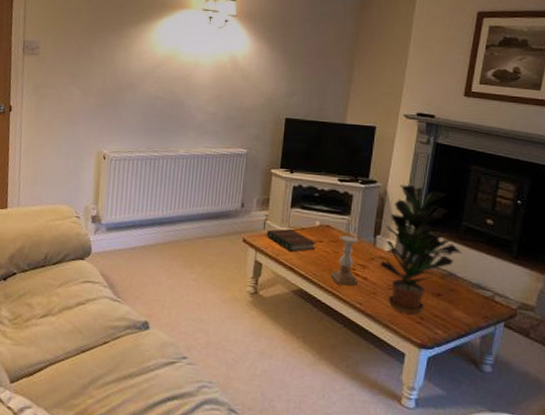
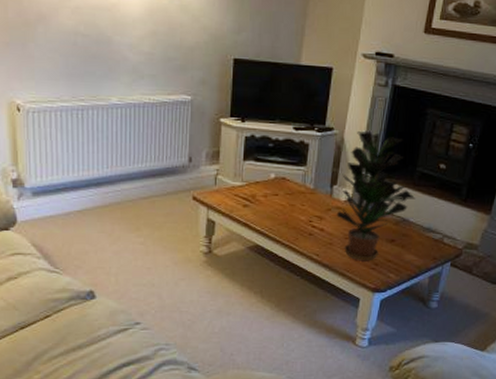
book: present [266,228,317,252] -> none [218,182,273,207]
candle holder: present [330,235,360,286] -> none [286,187,316,238]

